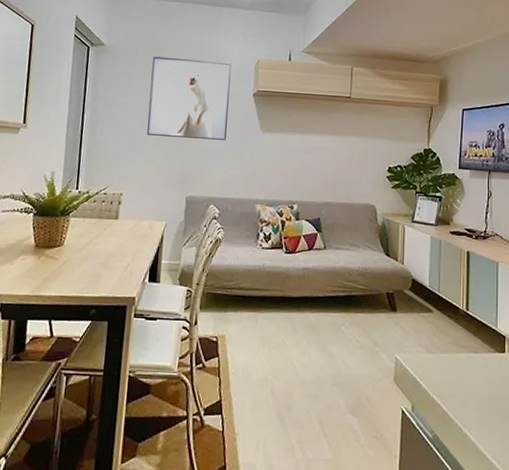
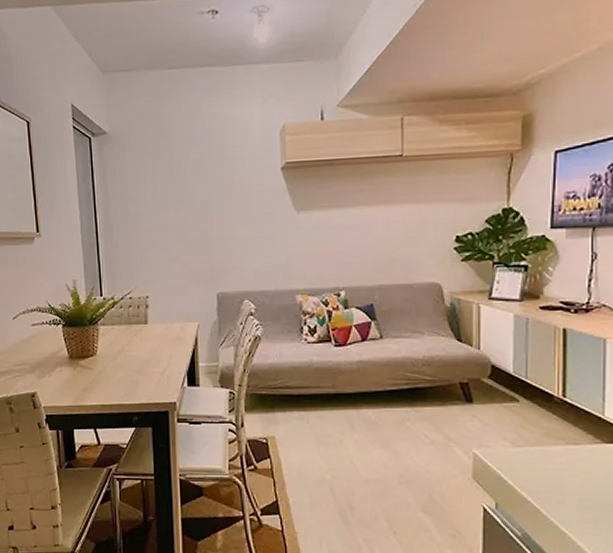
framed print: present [146,56,232,140] -> none [160,133,256,230]

